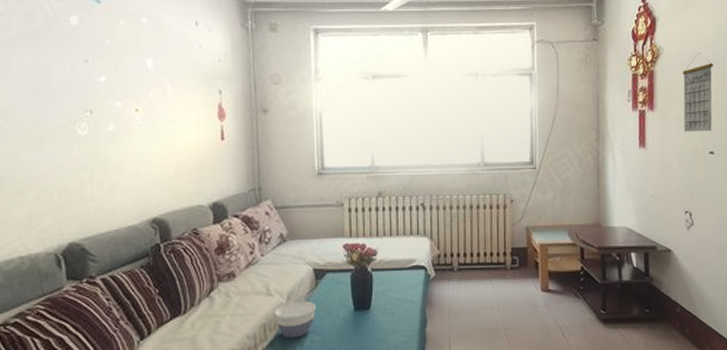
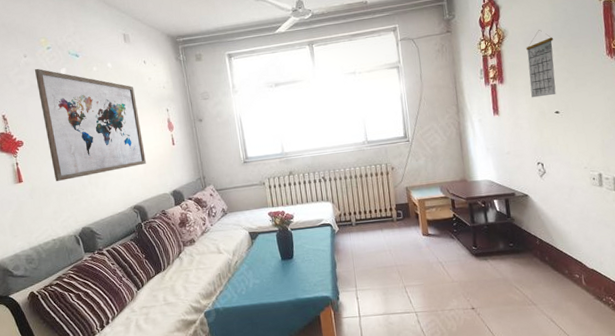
wall art: none [29,10,180,173] -> present [34,68,146,181]
bowl: present [274,301,315,339] -> none [225,255,254,283]

